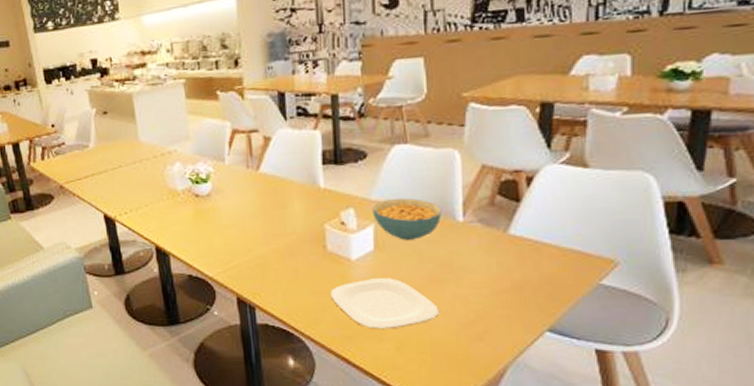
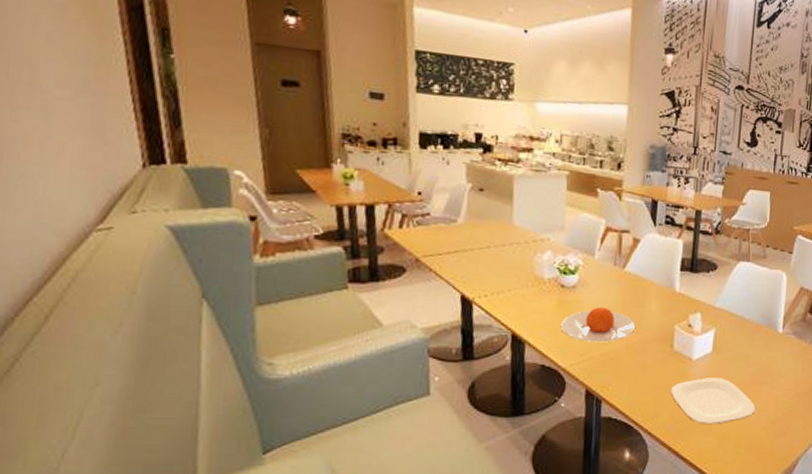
plate: none [201,213,281,249] -> present [560,307,636,343]
cereal bowl: present [372,197,442,240] -> none [715,307,769,345]

